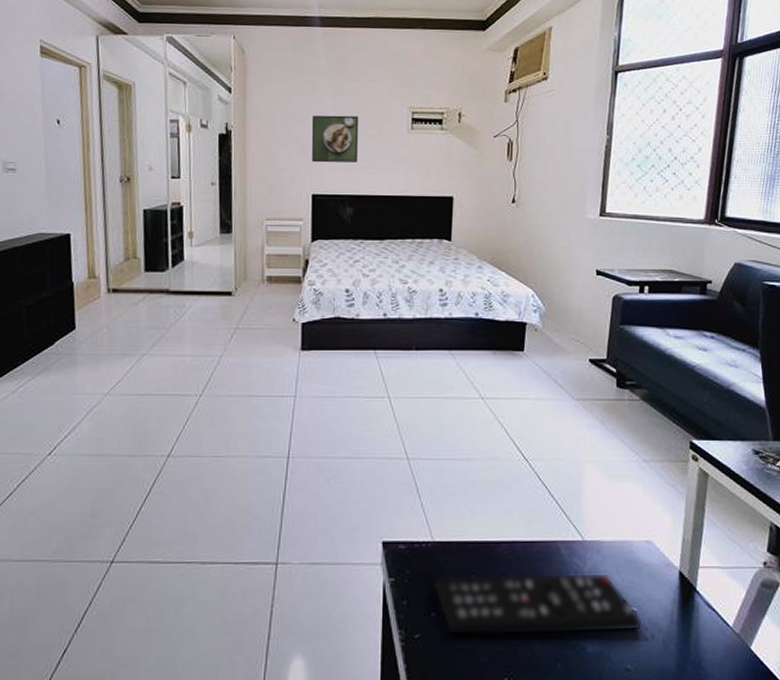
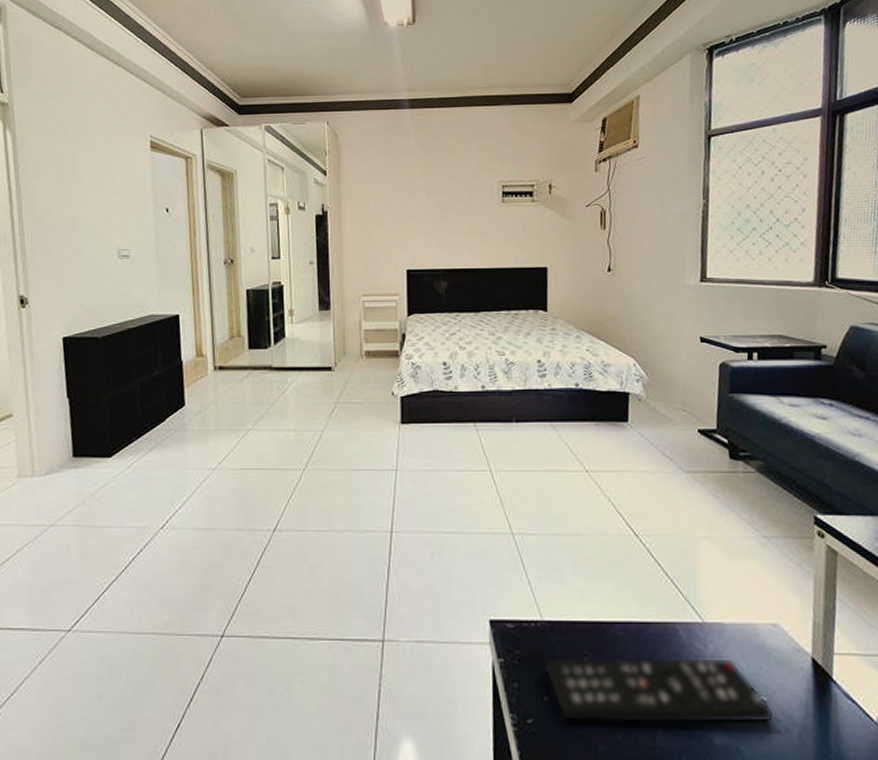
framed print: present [311,115,359,163] -> none [404,192,451,239]

